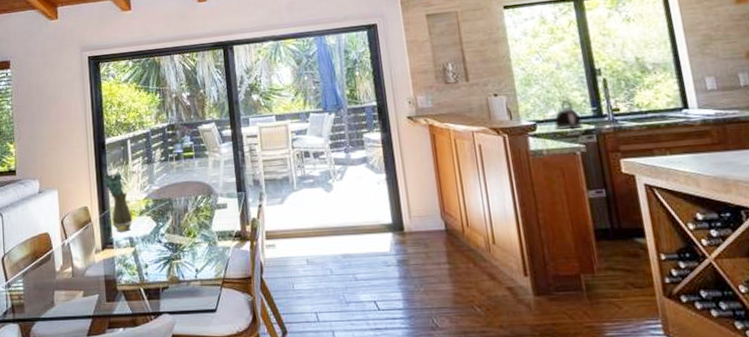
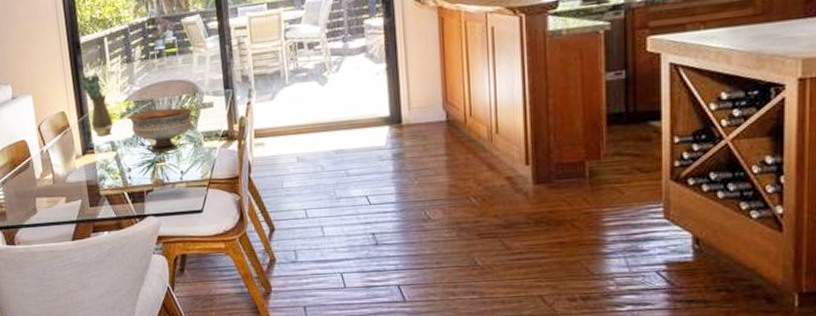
bowl: none [147,207,208,250] -> present [129,107,193,153]

